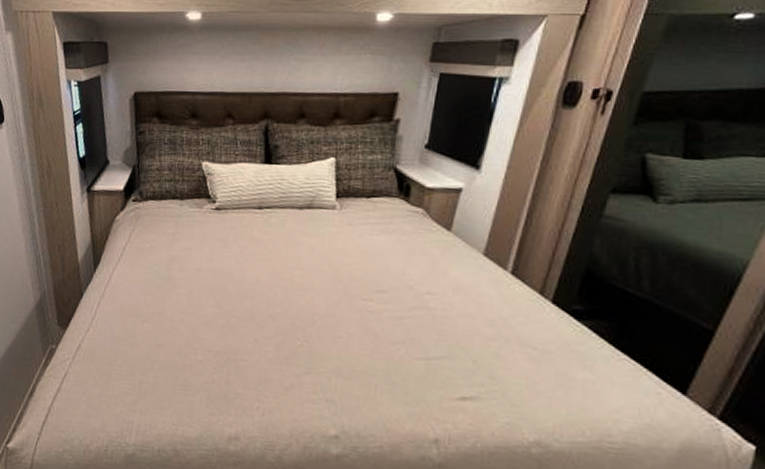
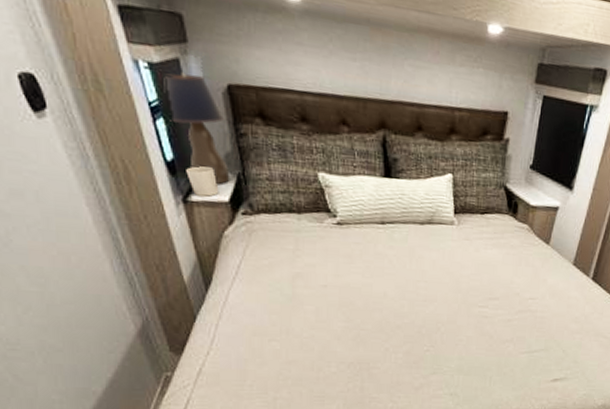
table lamp: none [85,86,129,176] -> present [163,72,230,185]
mug: none [93,160,117,186] -> present [186,166,219,197]

